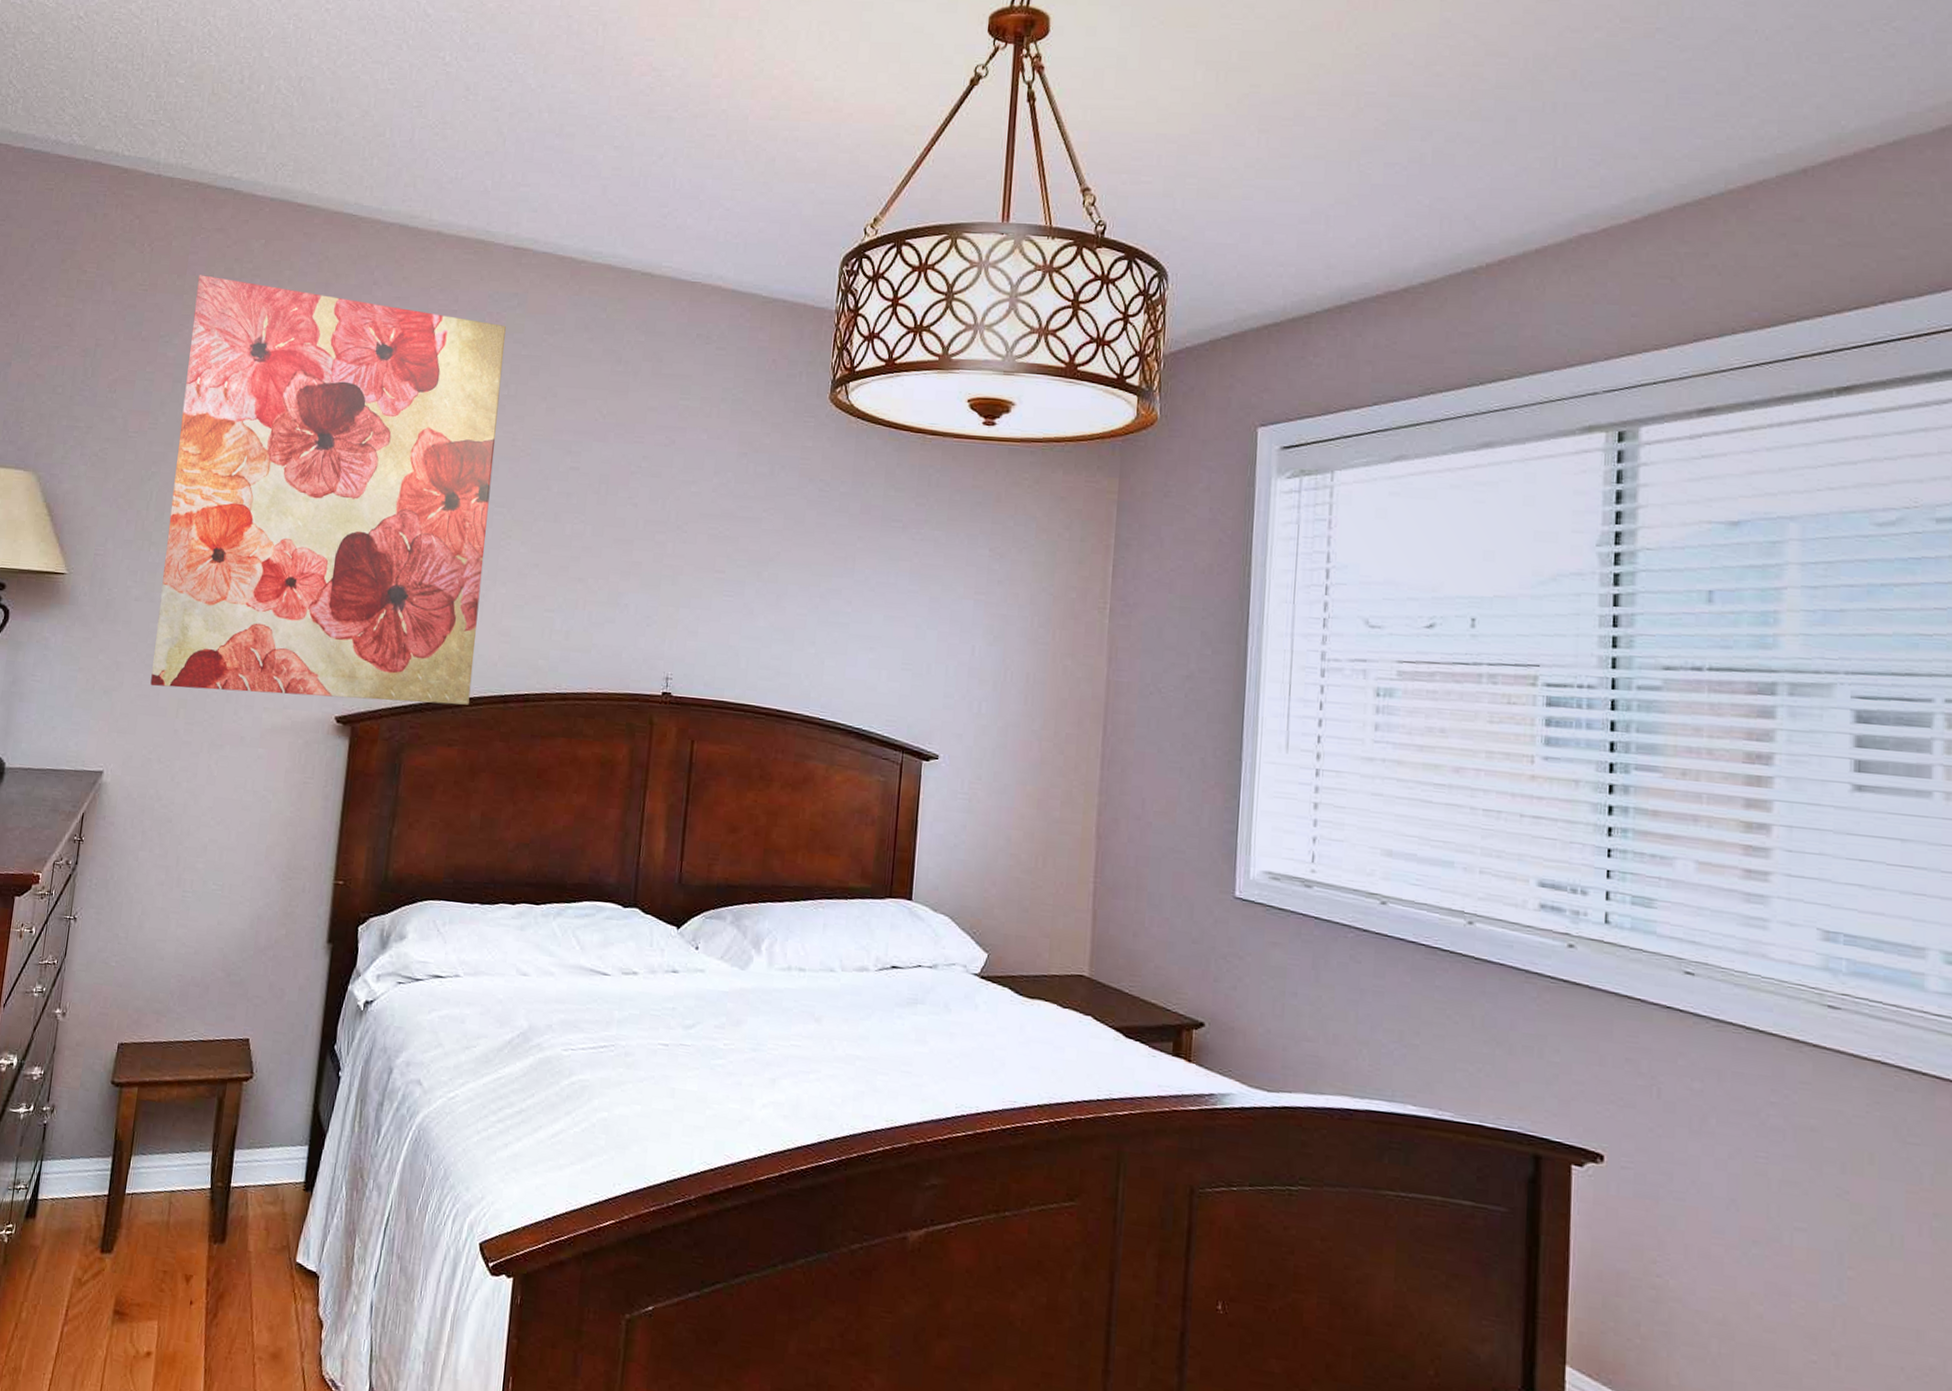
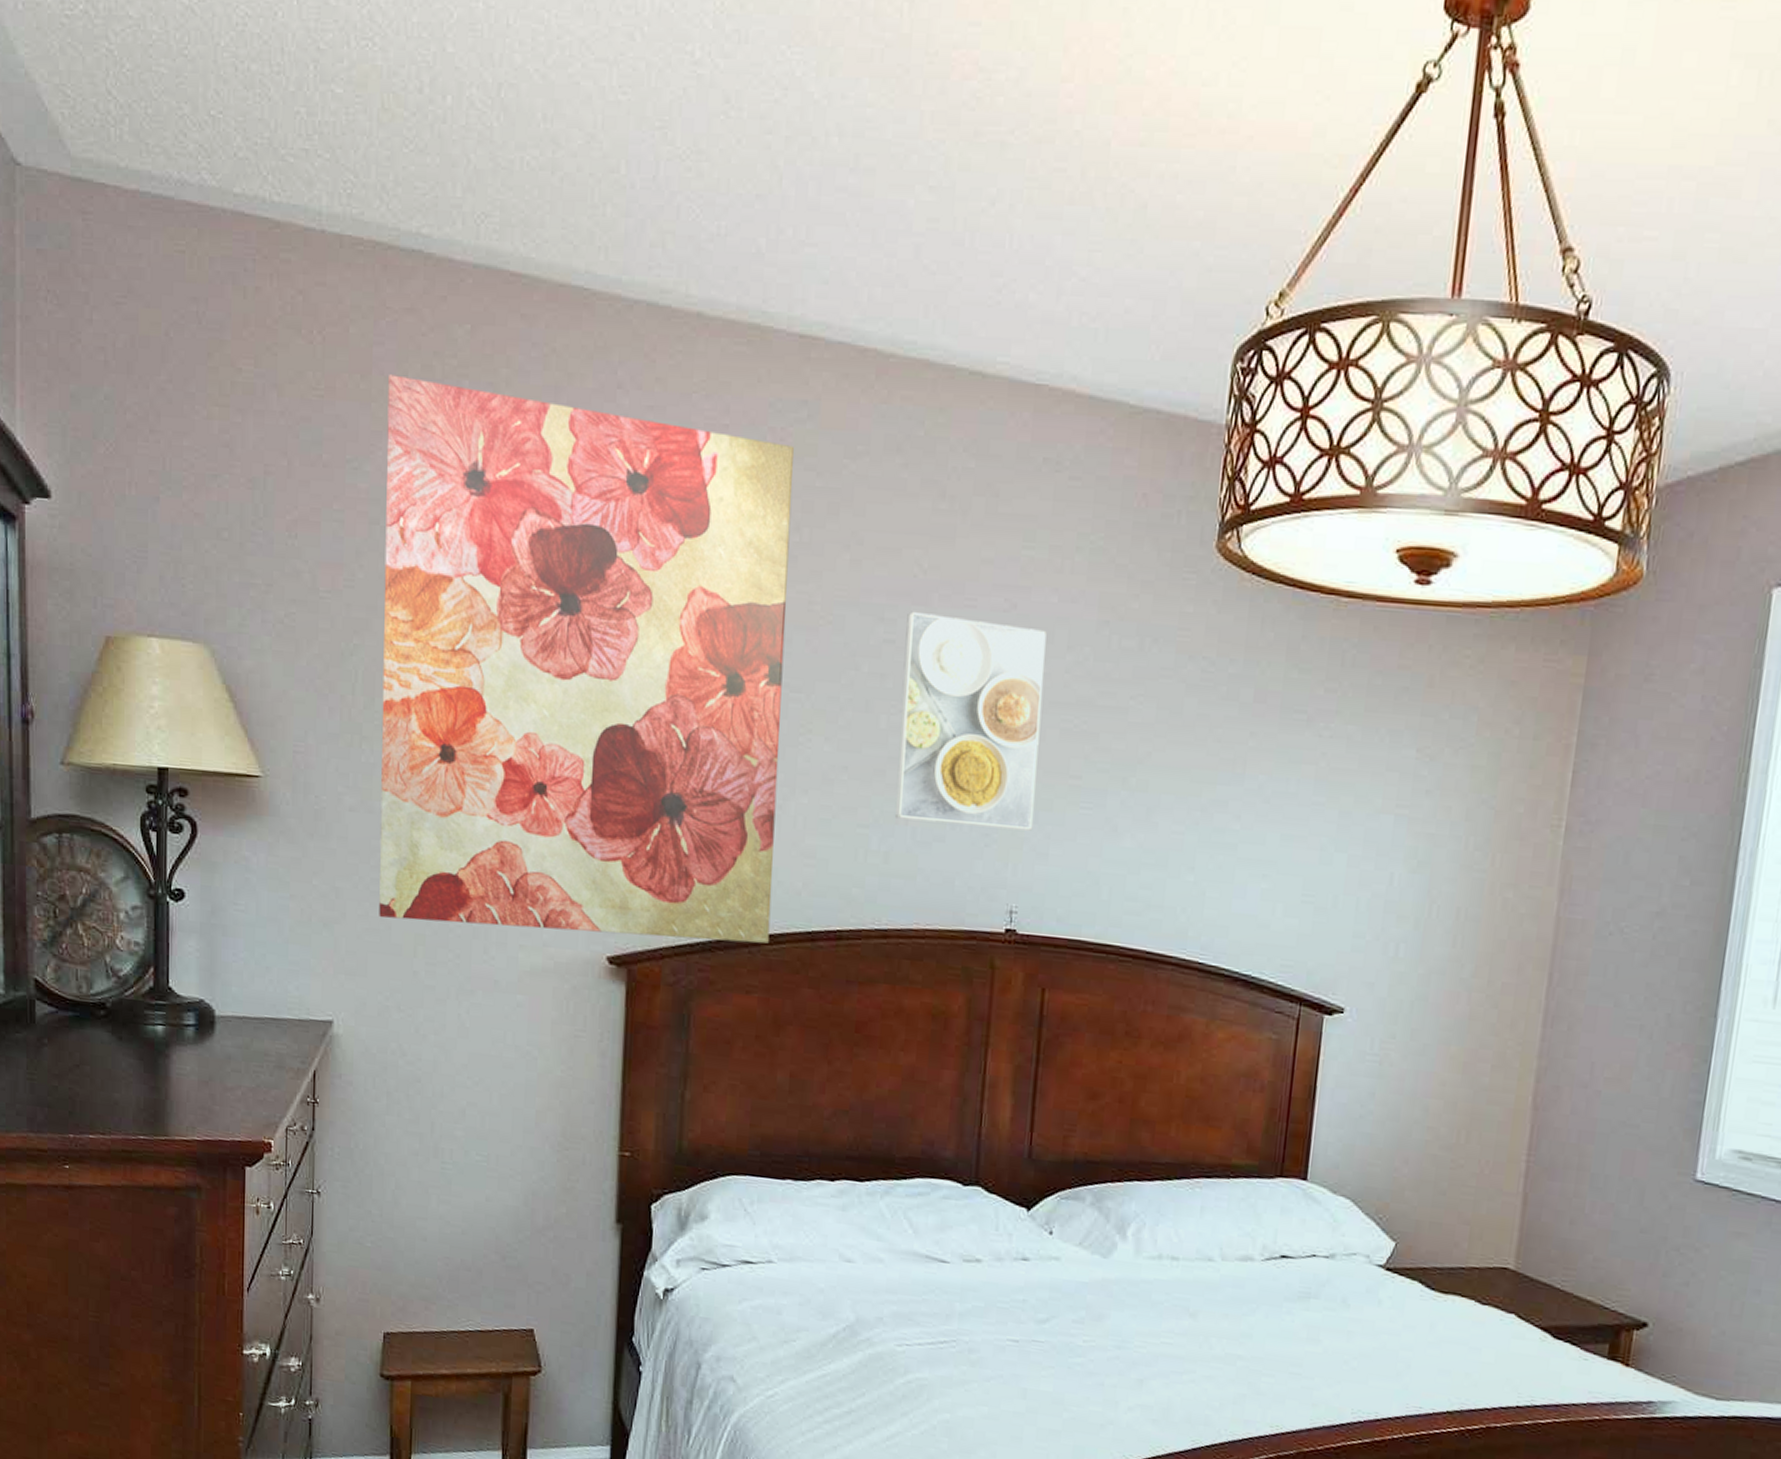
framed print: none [575,446,698,614] -> present [895,611,1047,831]

